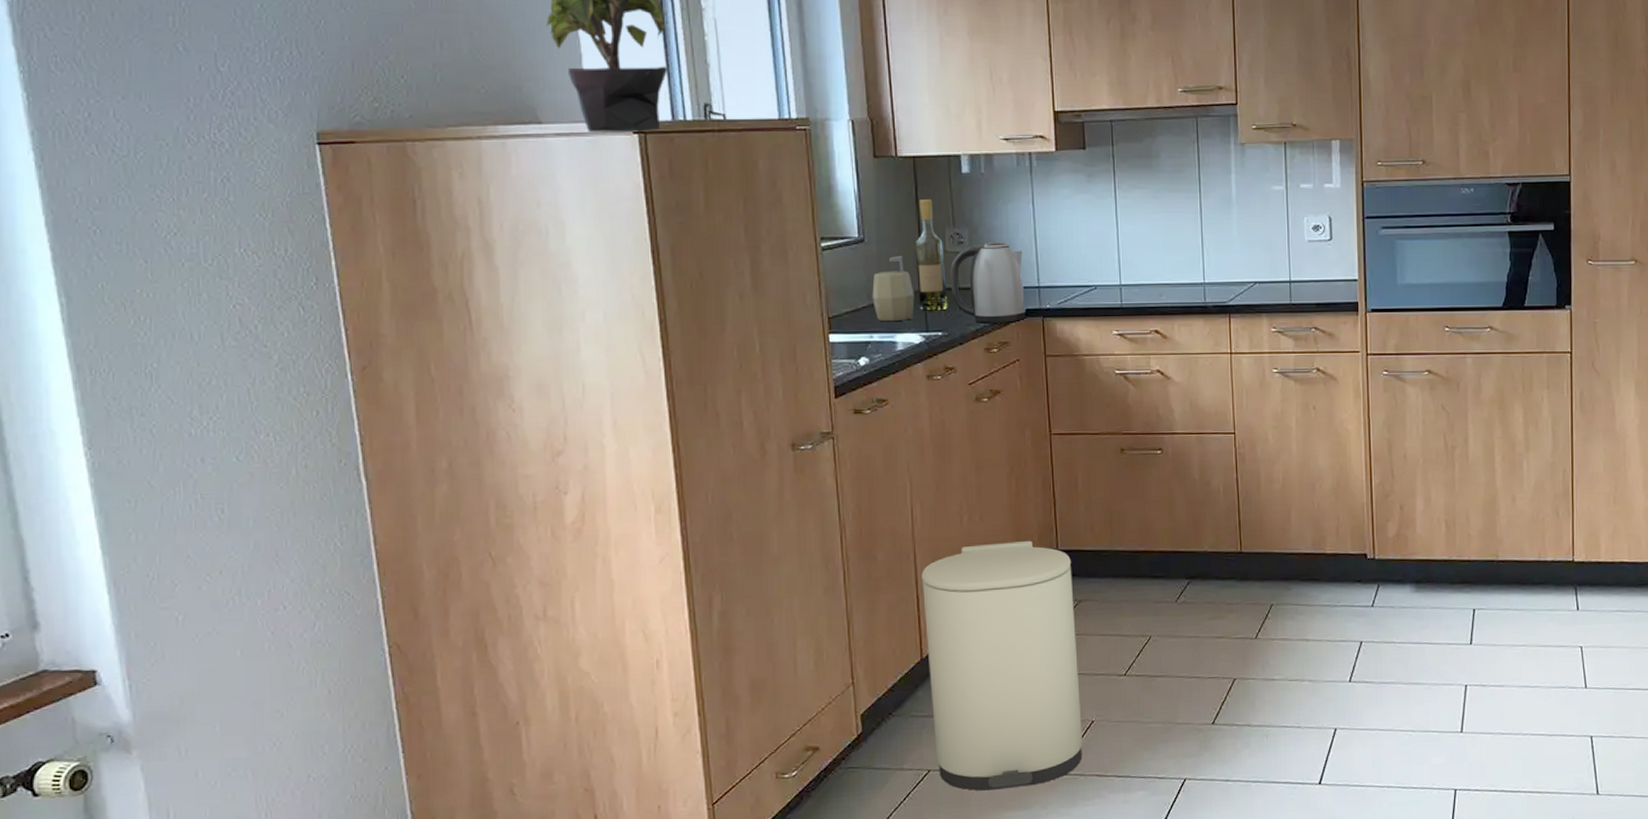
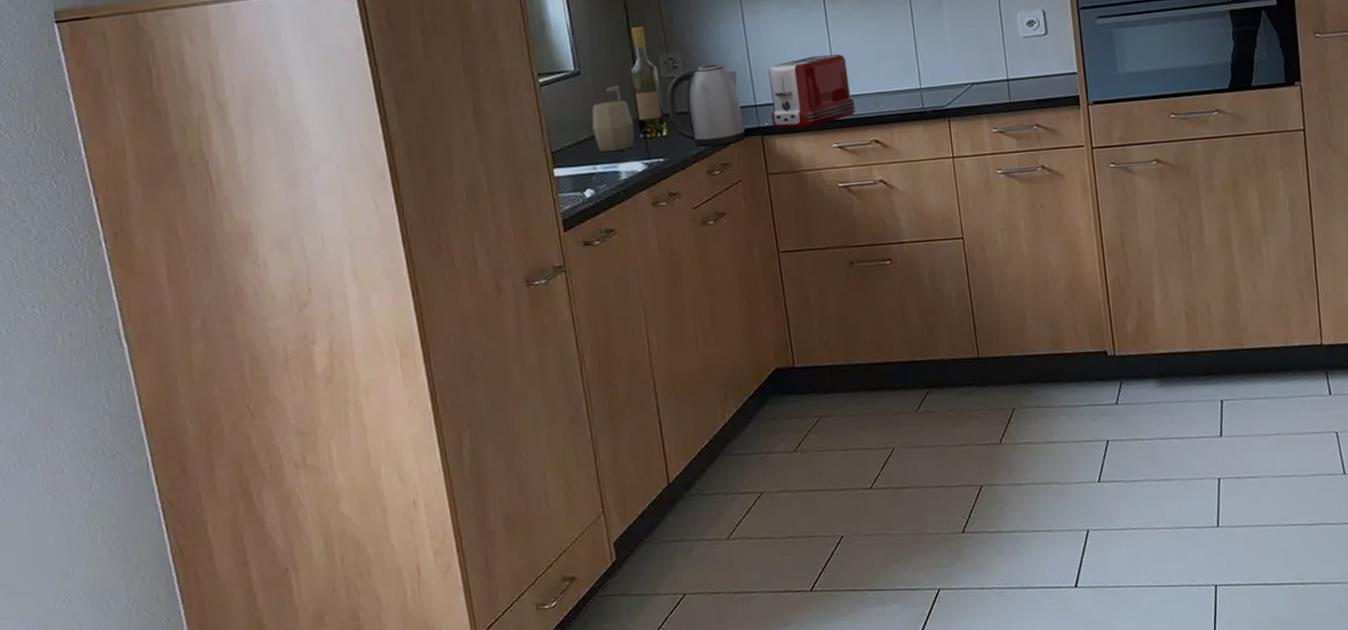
pedal bin: present [921,540,1082,791] -> none [662,359,835,612]
toaster: none [1054,242,1139,313] -> present [768,54,856,130]

